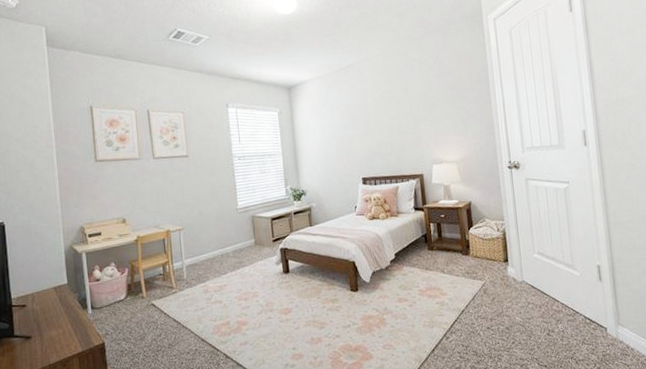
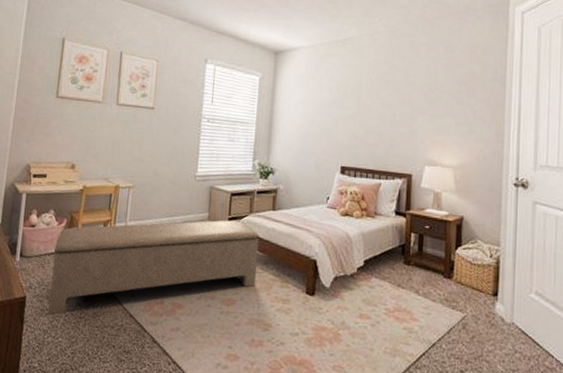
bench: none [121,241,307,354] -> present [48,220,259,315]

